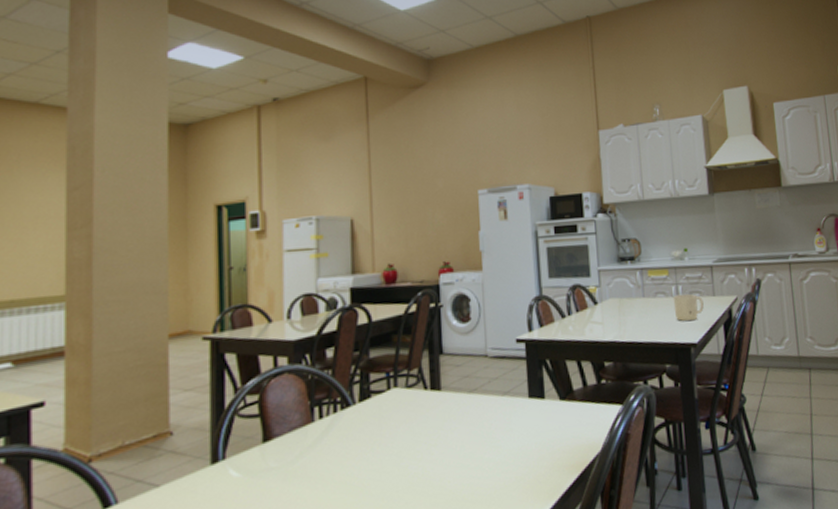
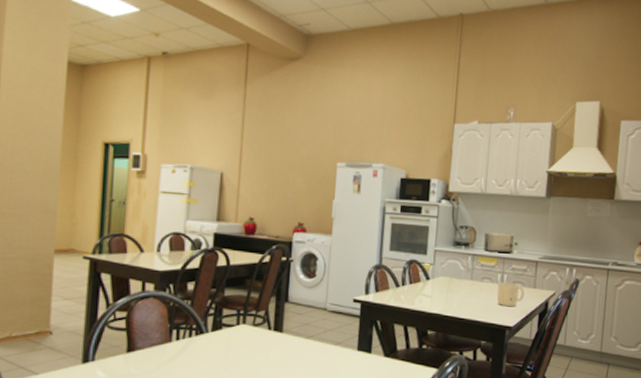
toaster: none [650,239,683,264] -> present [484,232,515,254]

